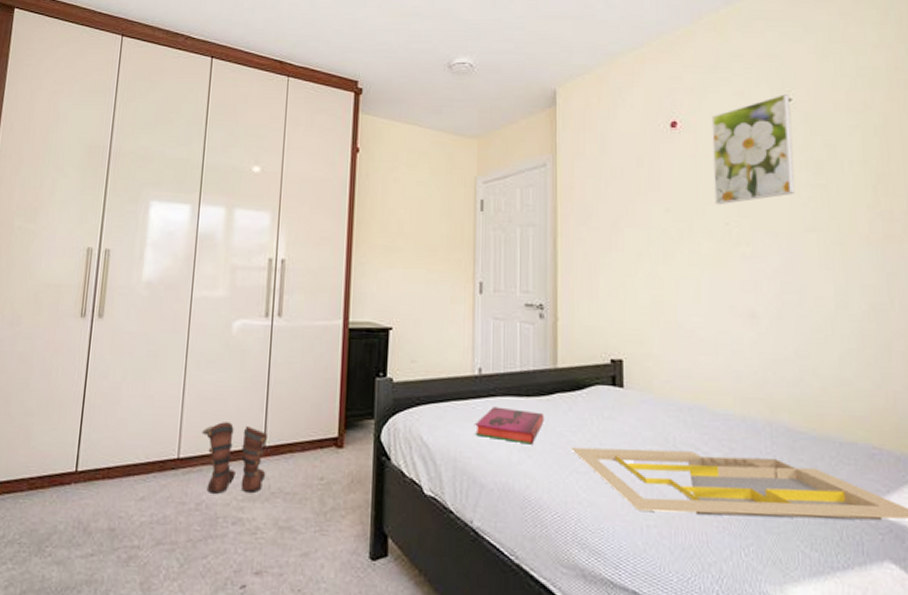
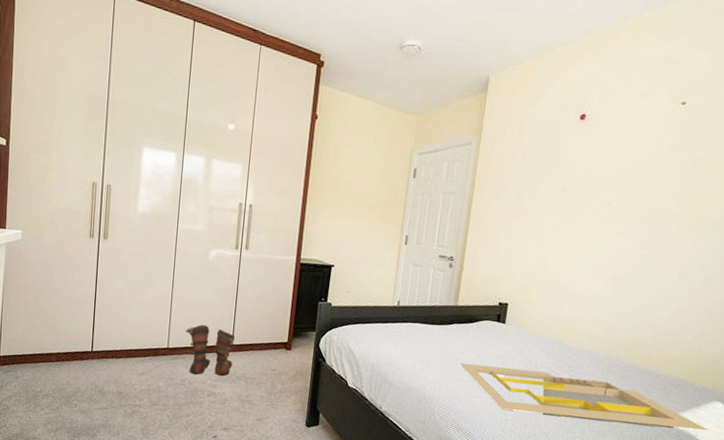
hardback book: present [475,406,545,445] -> none [390,329,443,359]
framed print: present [711,94,796,204] -> none [603,98,685,189]

